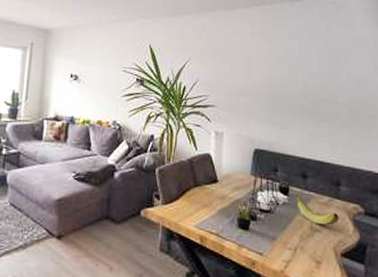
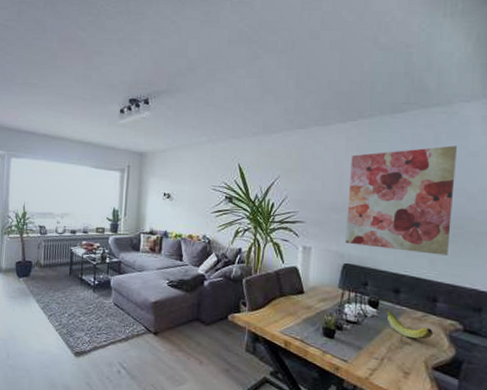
wall art: none [255,33,347,139] -> present [345,145,457,256]

